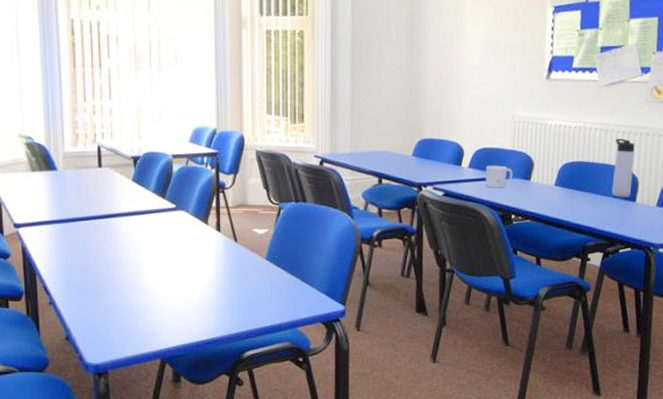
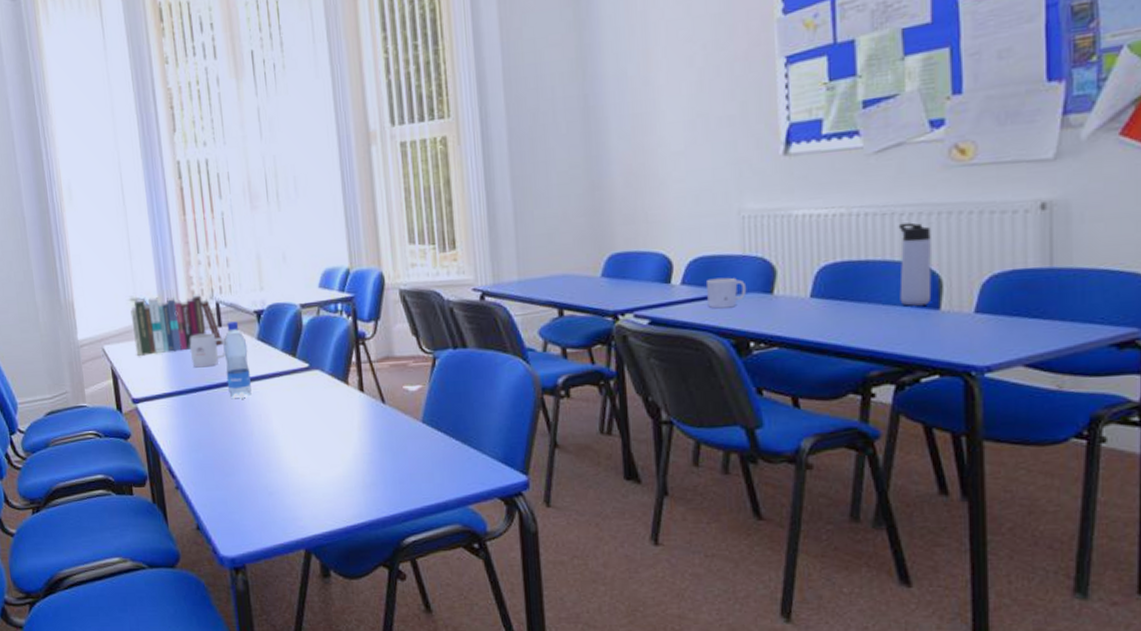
books: none [18,135,102,186] -> present [130,294,223,356]
mug: none [71,172,103,201] -> present [189,333,226,368]
bottle: none [102,164,124,230] -> present [223,321,252,399]

